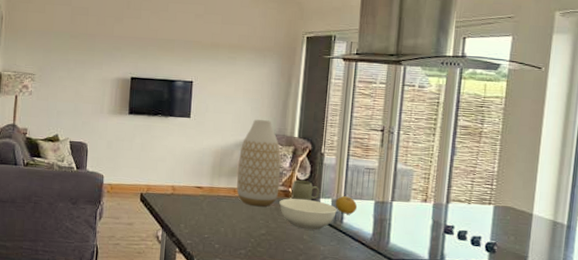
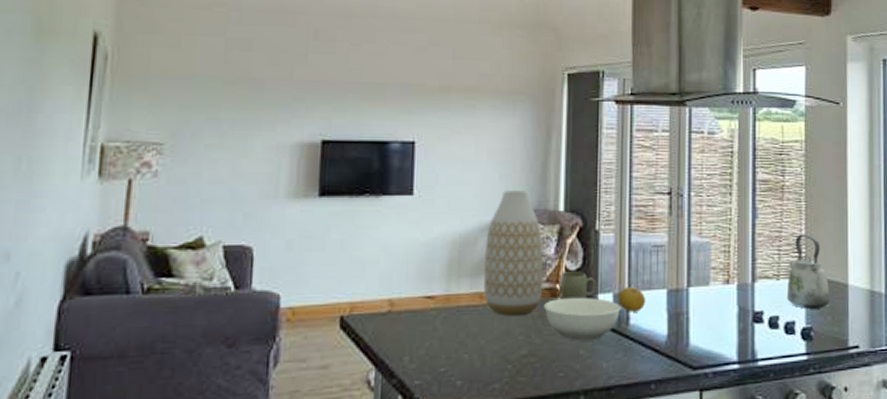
kettle: none [475,171,515,230] -> present [786,234,830,309]

